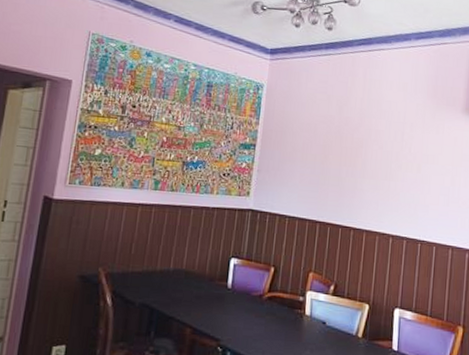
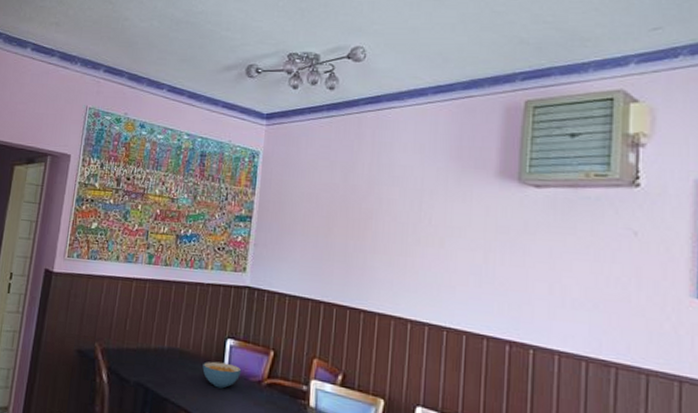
cereal bowl: none [207,279,245,304] -> present [202,361,242,389]

